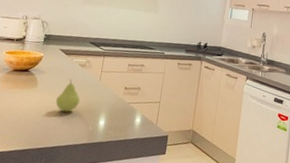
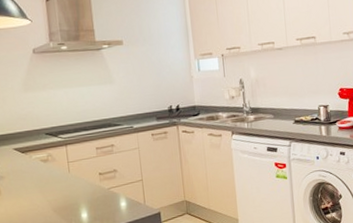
fruit: present [56,79,80,112] -> none [26,178,53,214]

